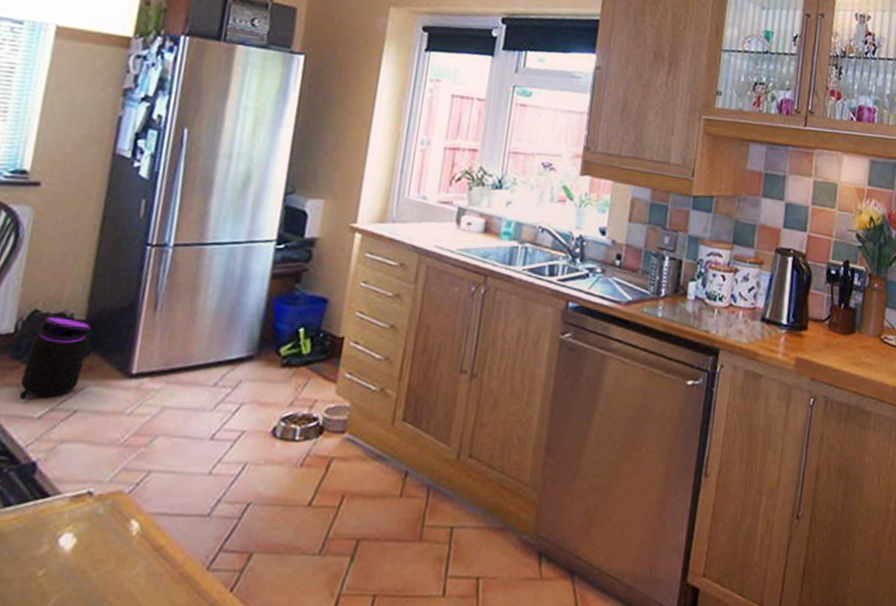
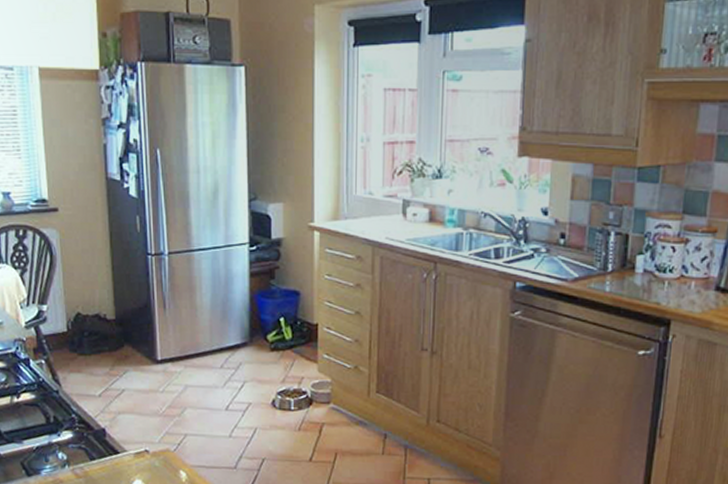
trash can: present [20,316,92,399] -> none [80,317,122,382]

